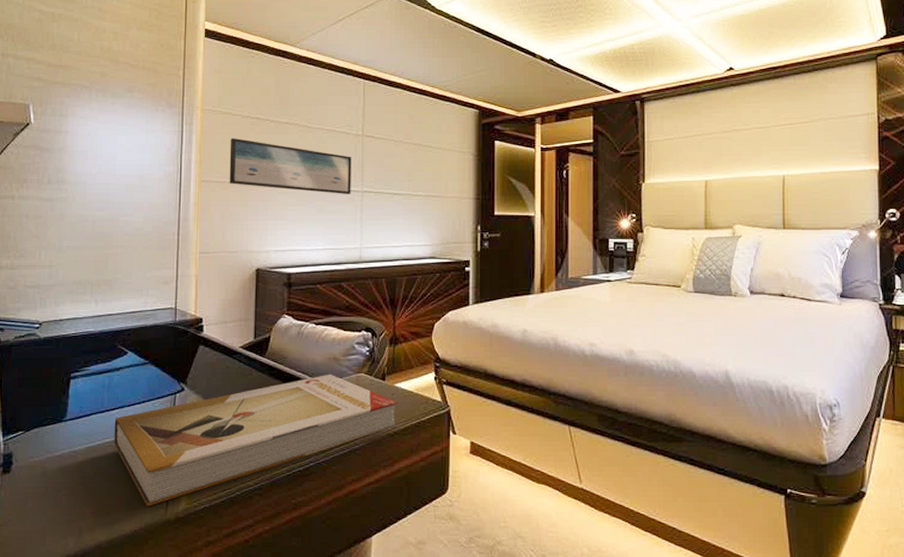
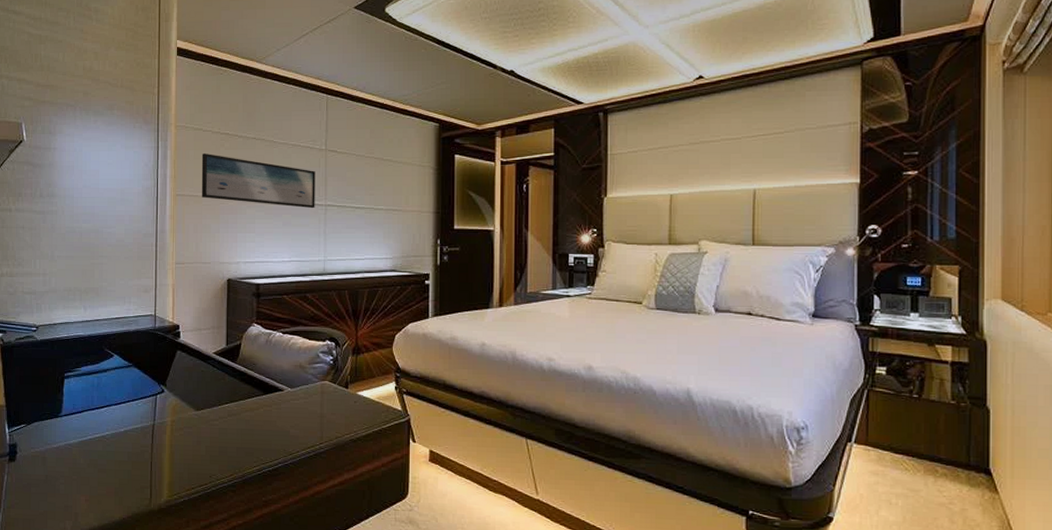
book: present [114,373,398,507] -> none [103,380,360,497]

